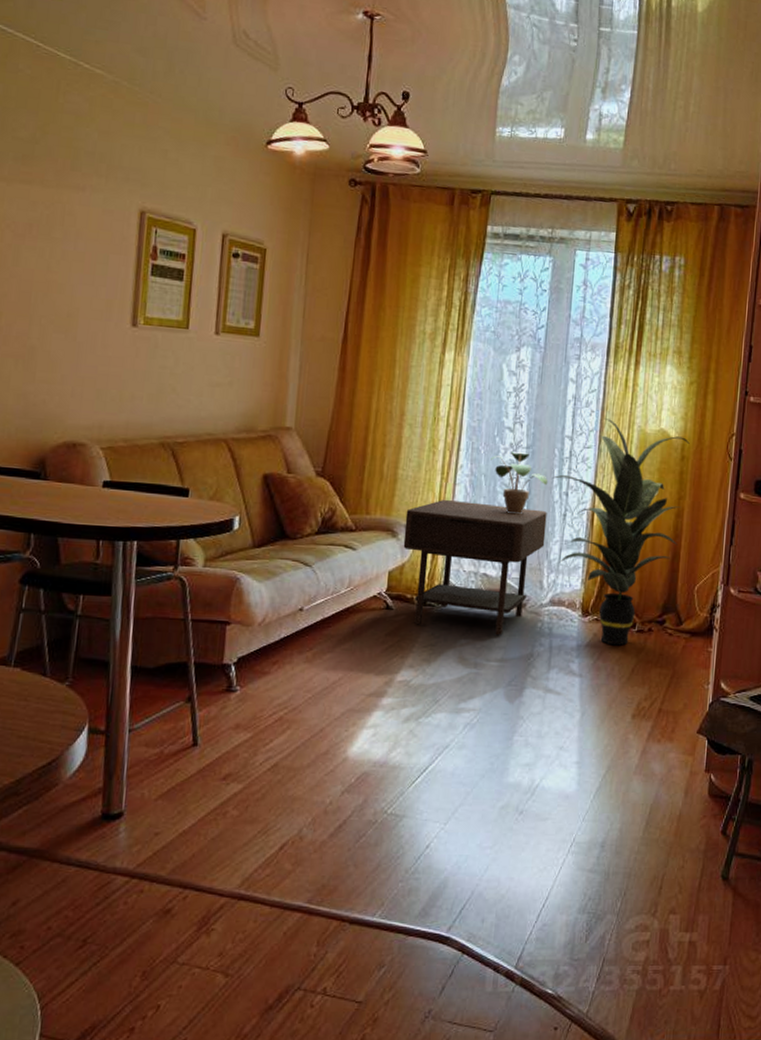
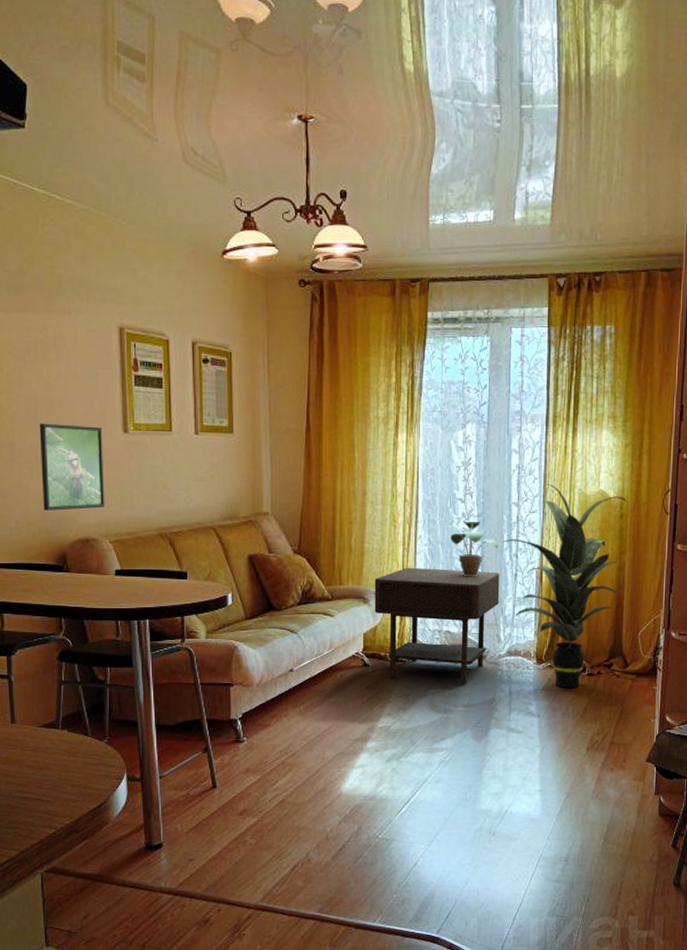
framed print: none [25,307,107,409] -> present [39,423,105,511]

